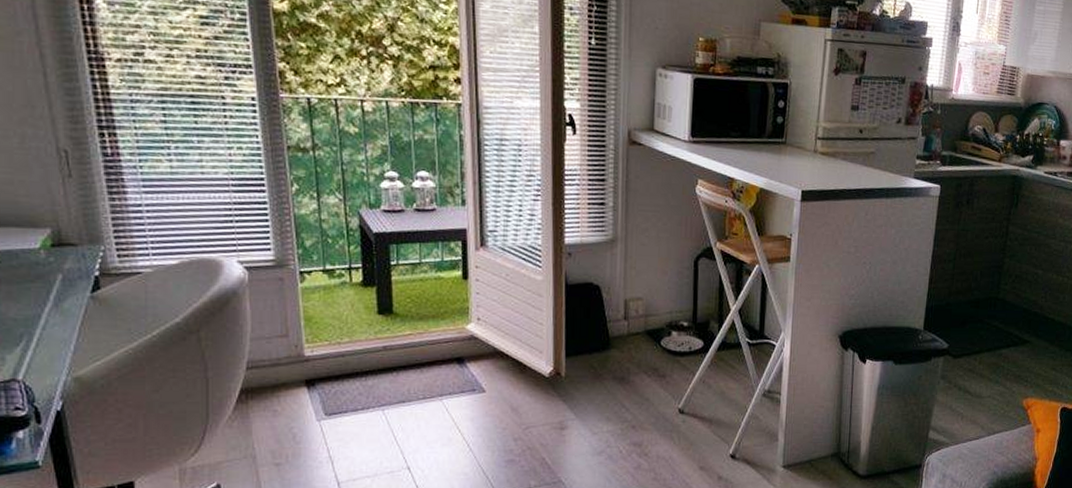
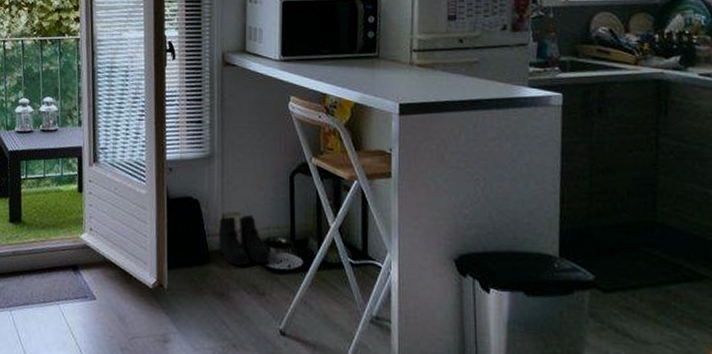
boots: none [620,299,672,350] -> present [219,214,270,266]

